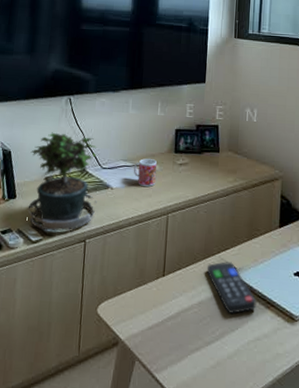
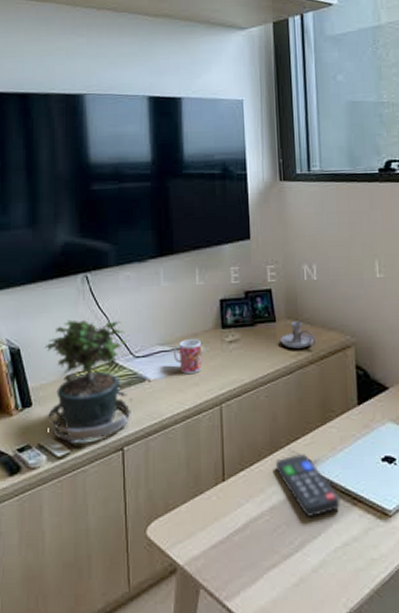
candle holder: none [221,153,251,176] -> present [280,321,317,349]

